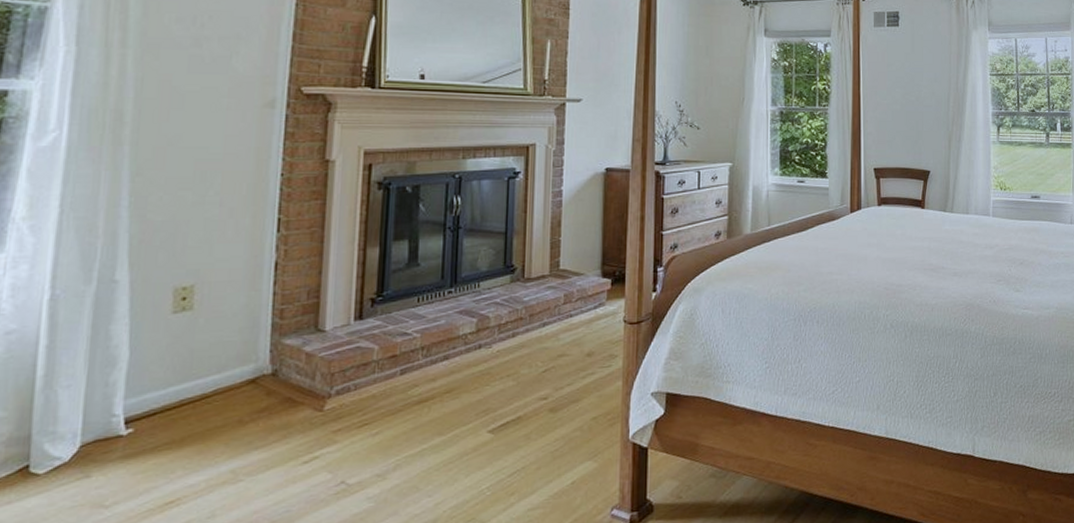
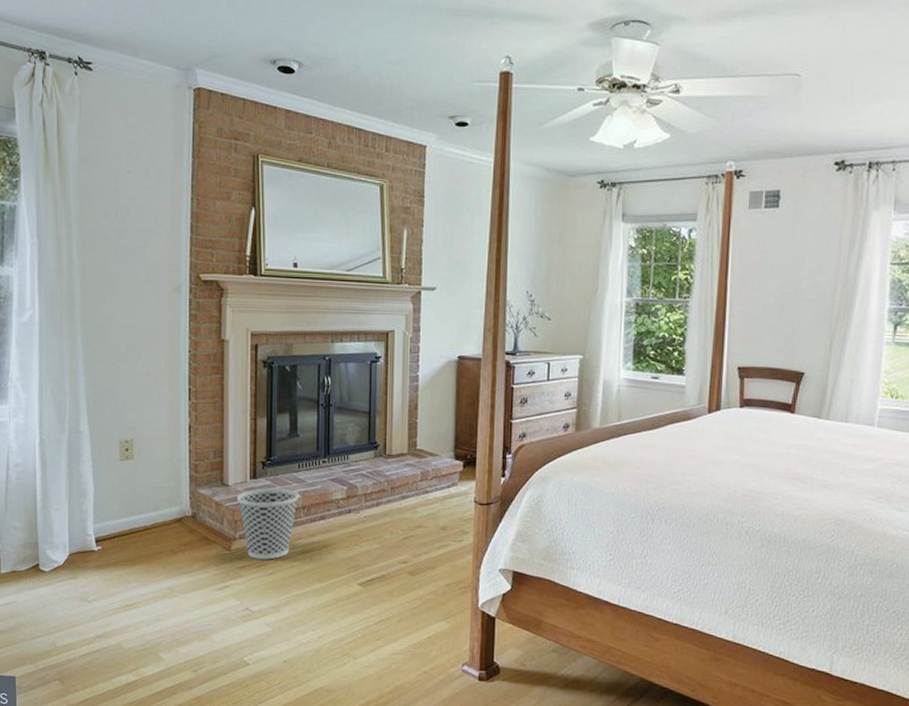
wastebasket: none [336,328,418,418] -> present [237,488,299,560]

